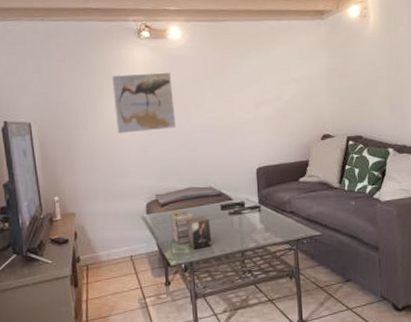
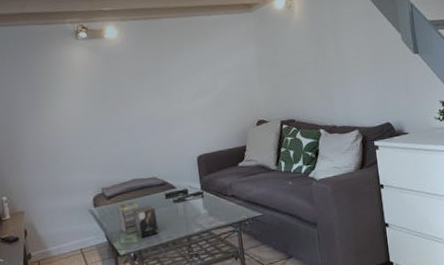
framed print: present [112,72,177,134] -> none [52,69,118,132]

